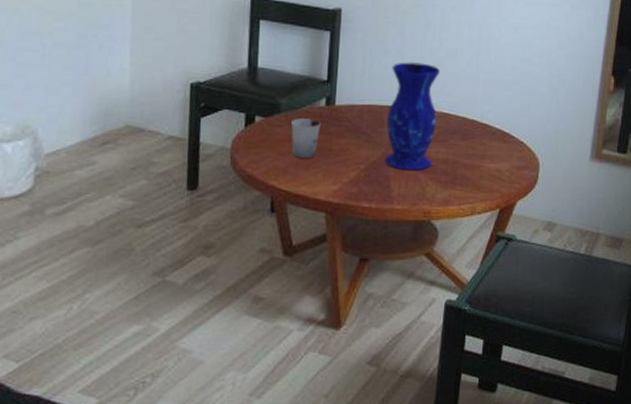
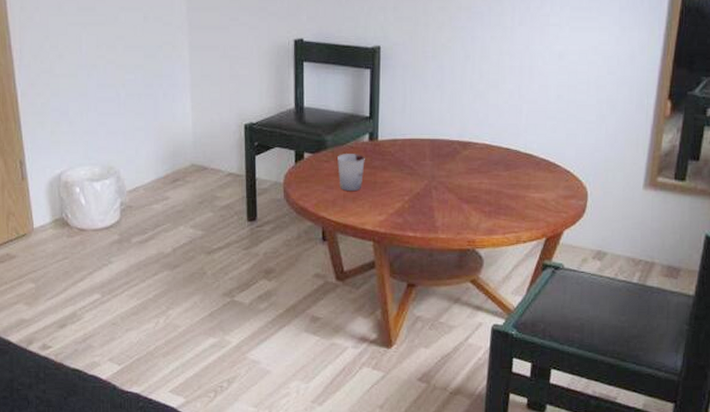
vase: present [385,62,441,170] -> none [428,95,482,201]

